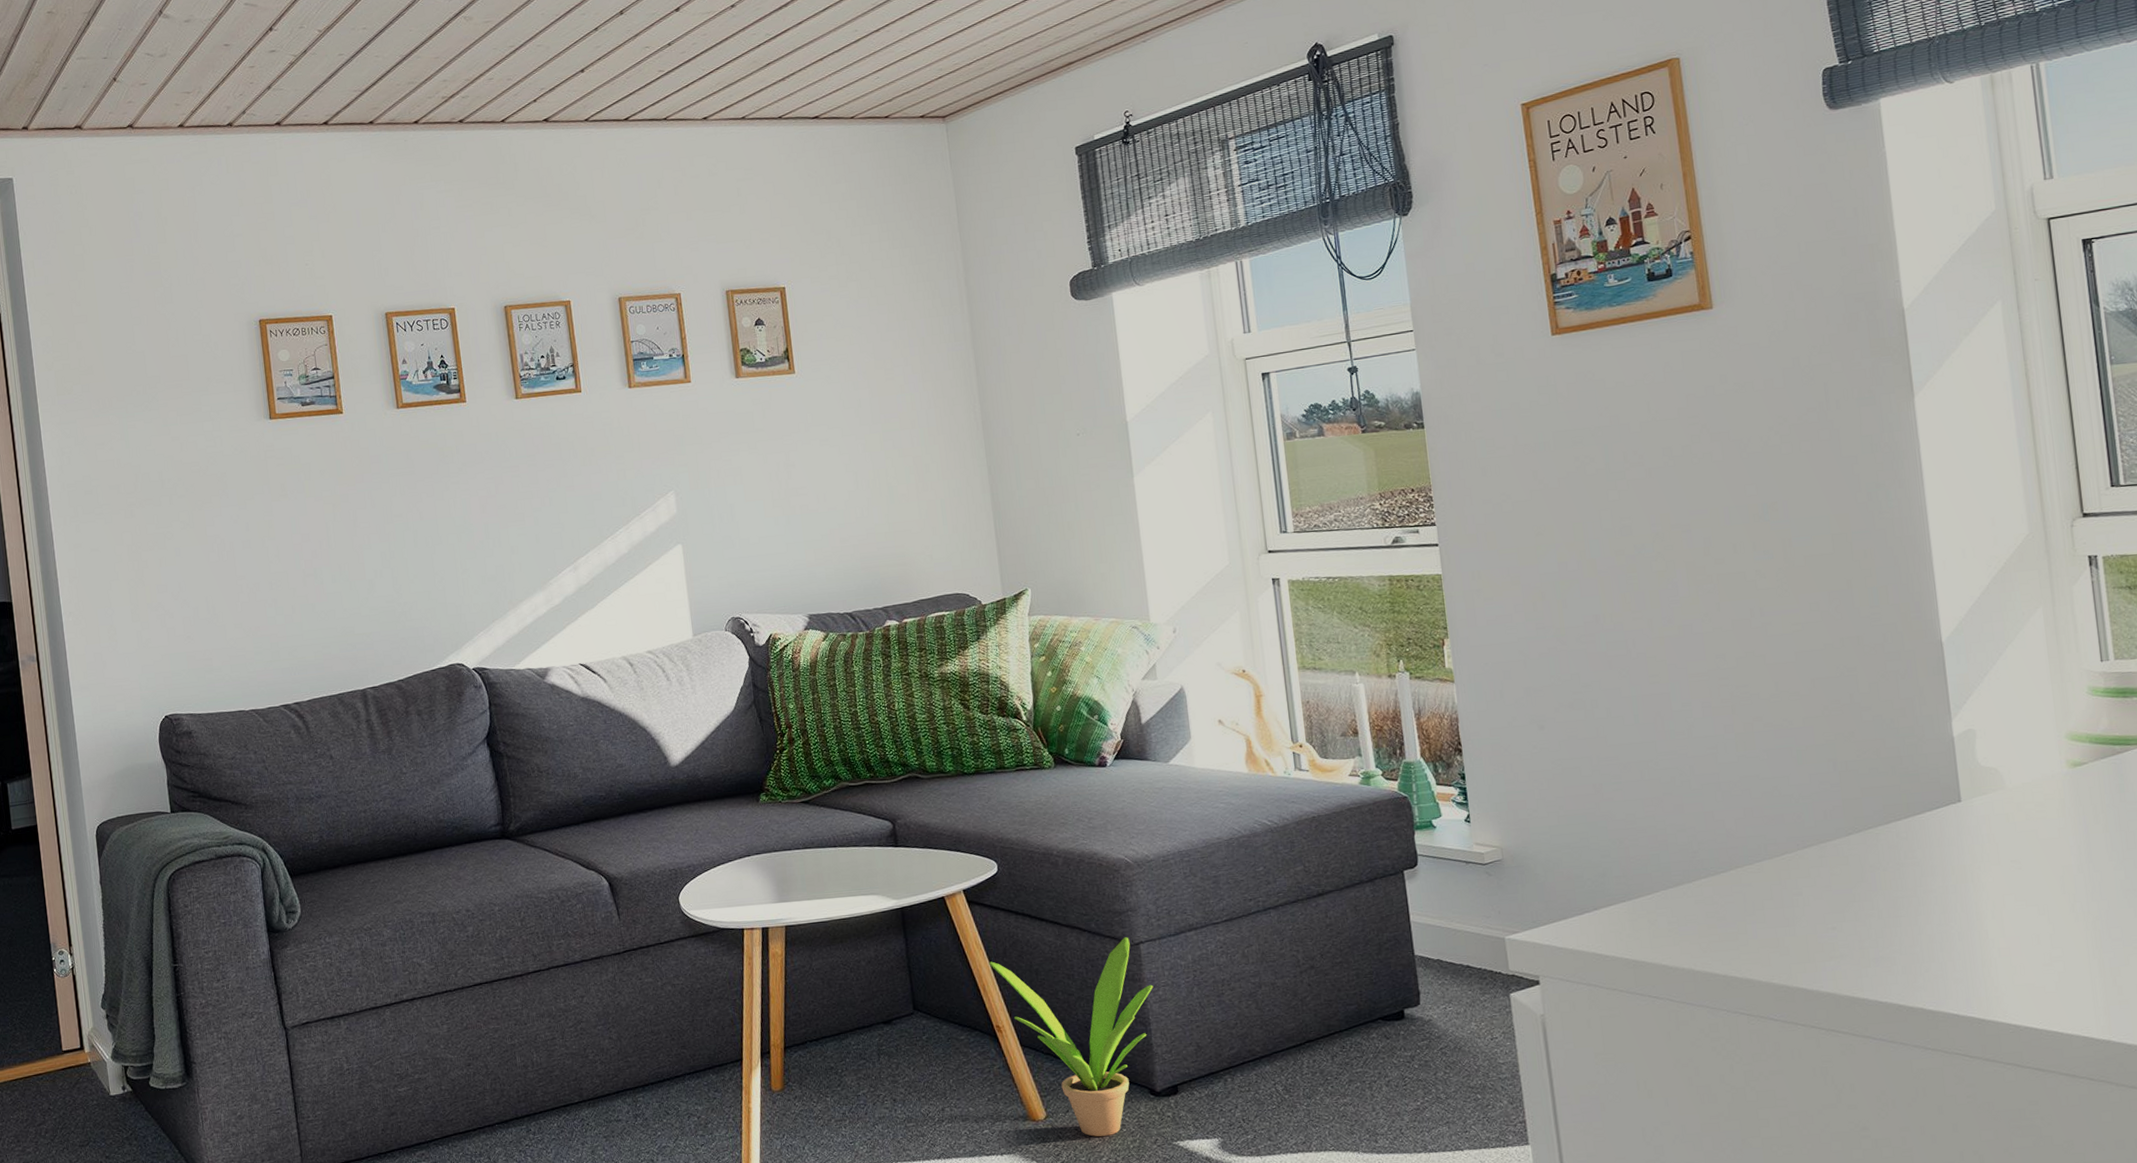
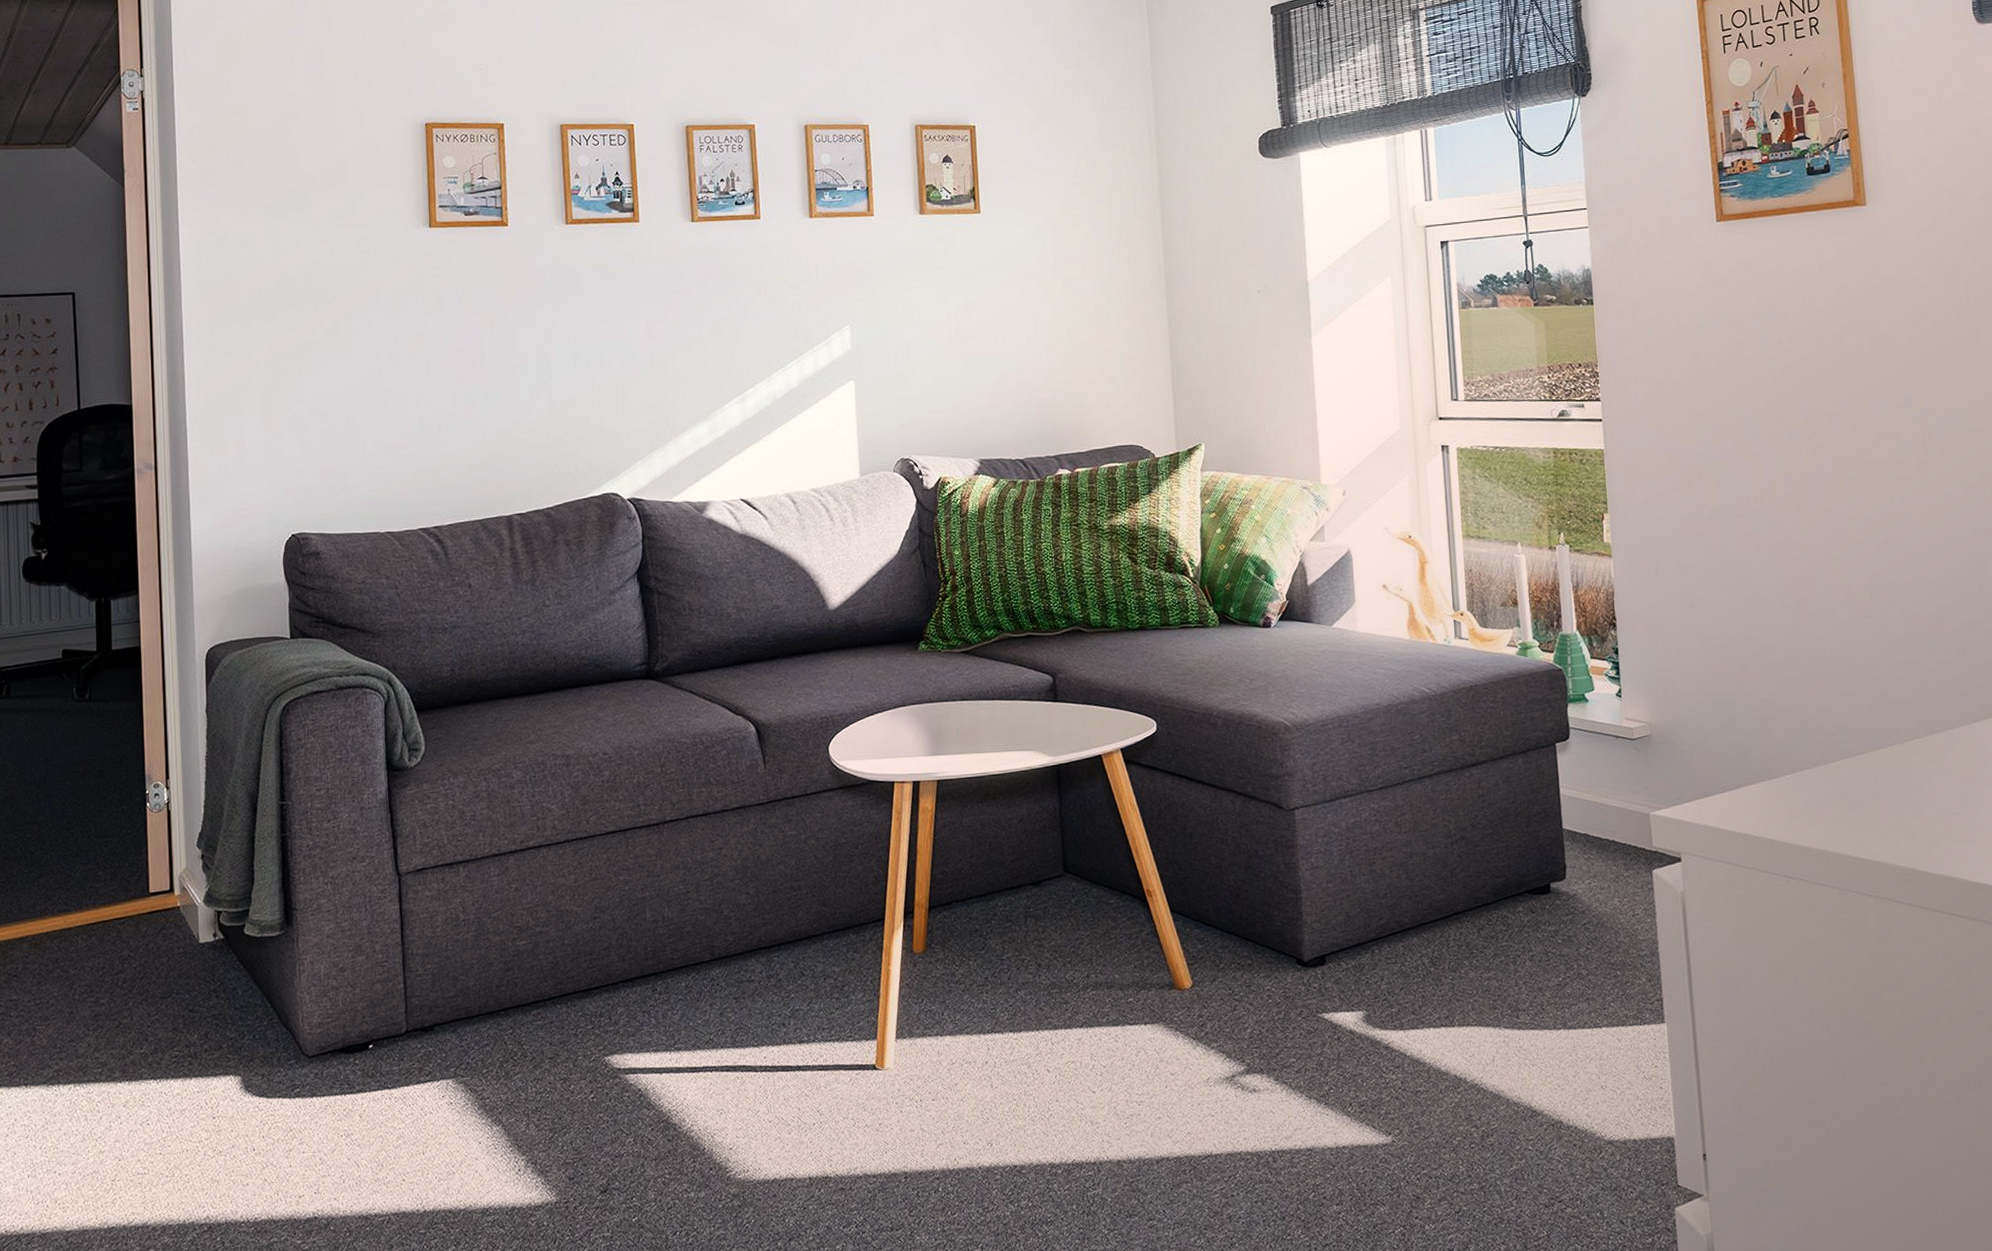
potted plant: present [989,937,1154,1137] -> none [1143,802,1306,1007]

